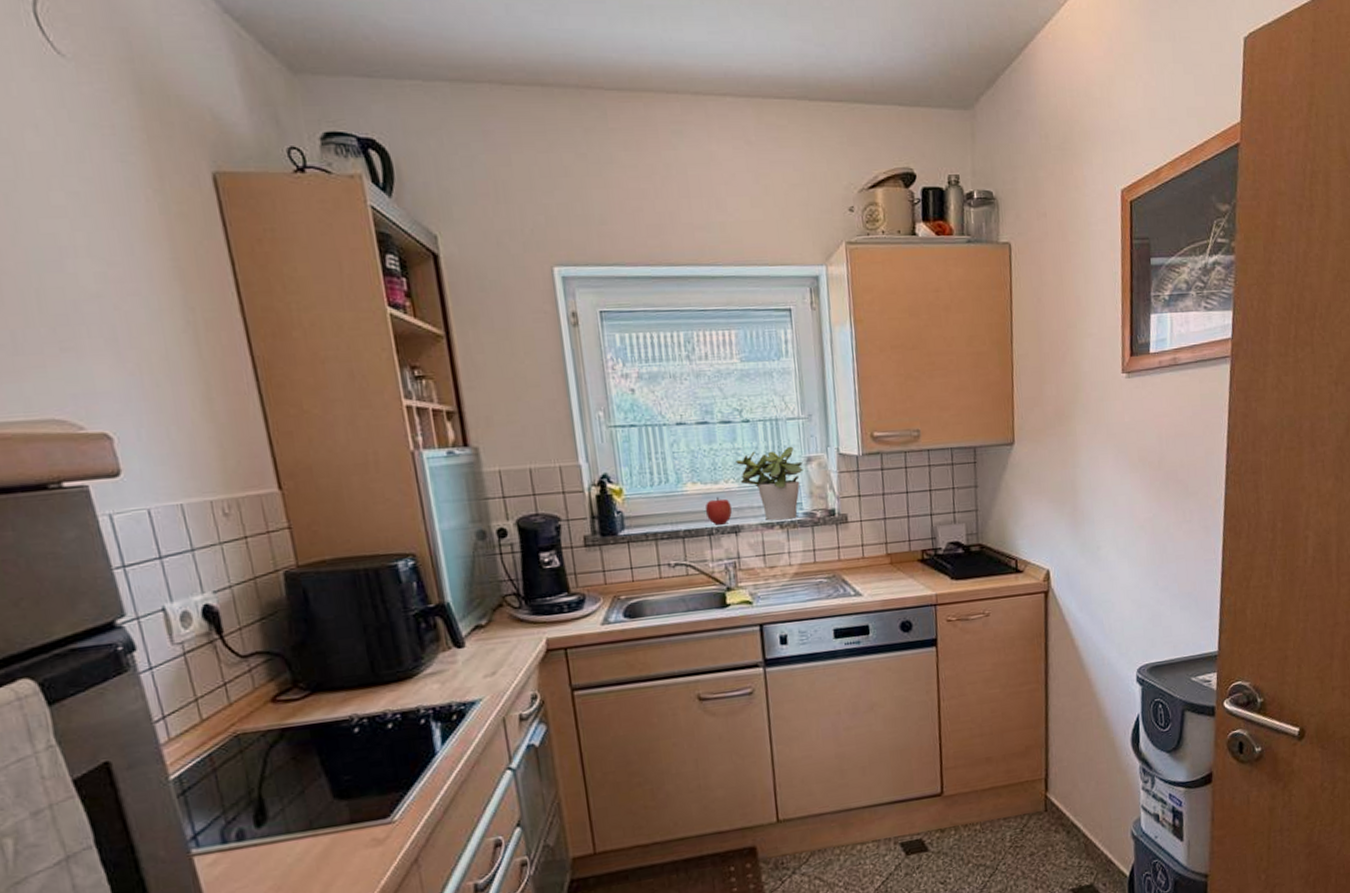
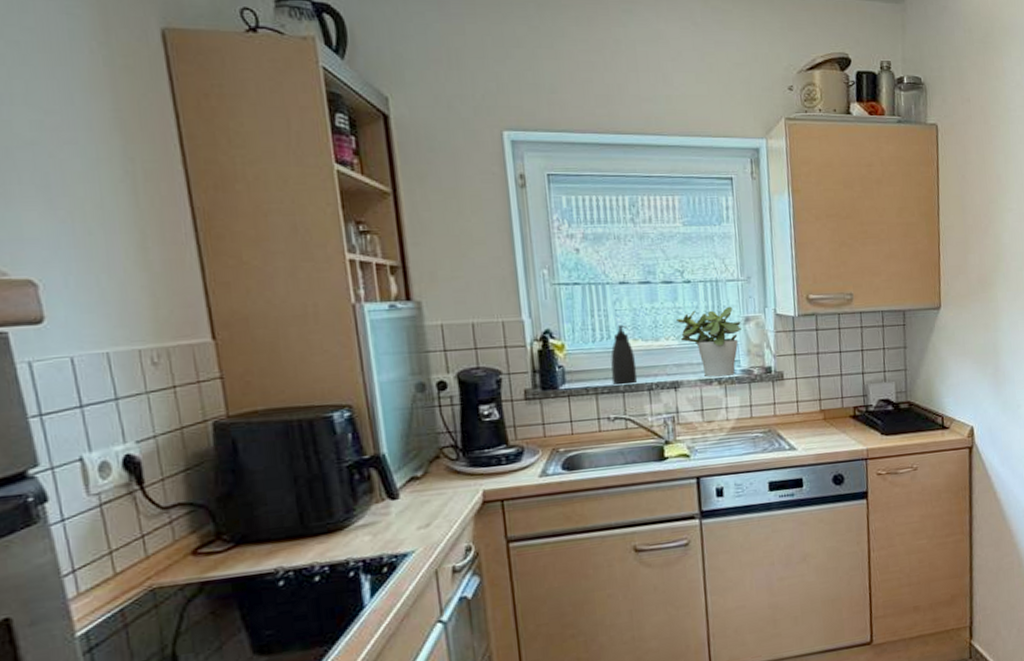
soap dispenser: none [669,467,698,531] -> present [611,324,638,385]
fruit: present [705,496,732,526] -> none [645,353,672,382]

